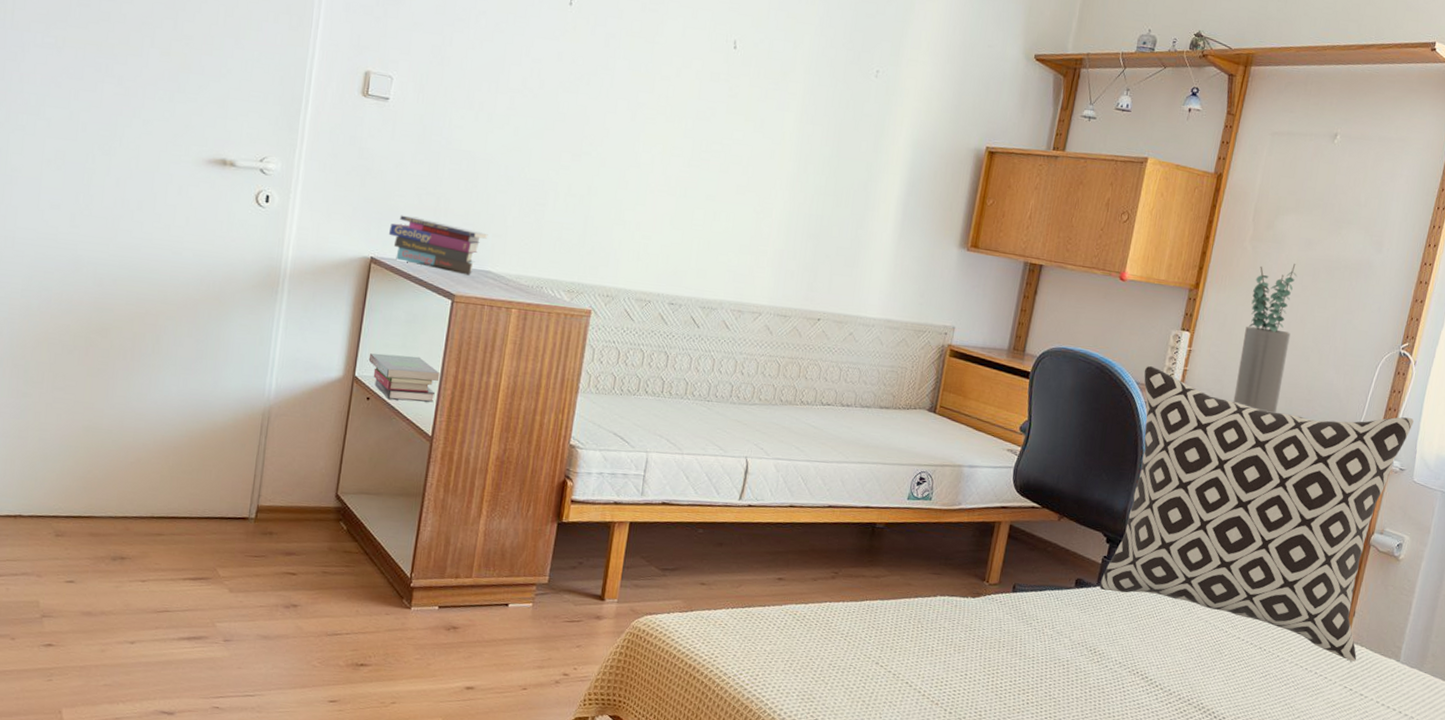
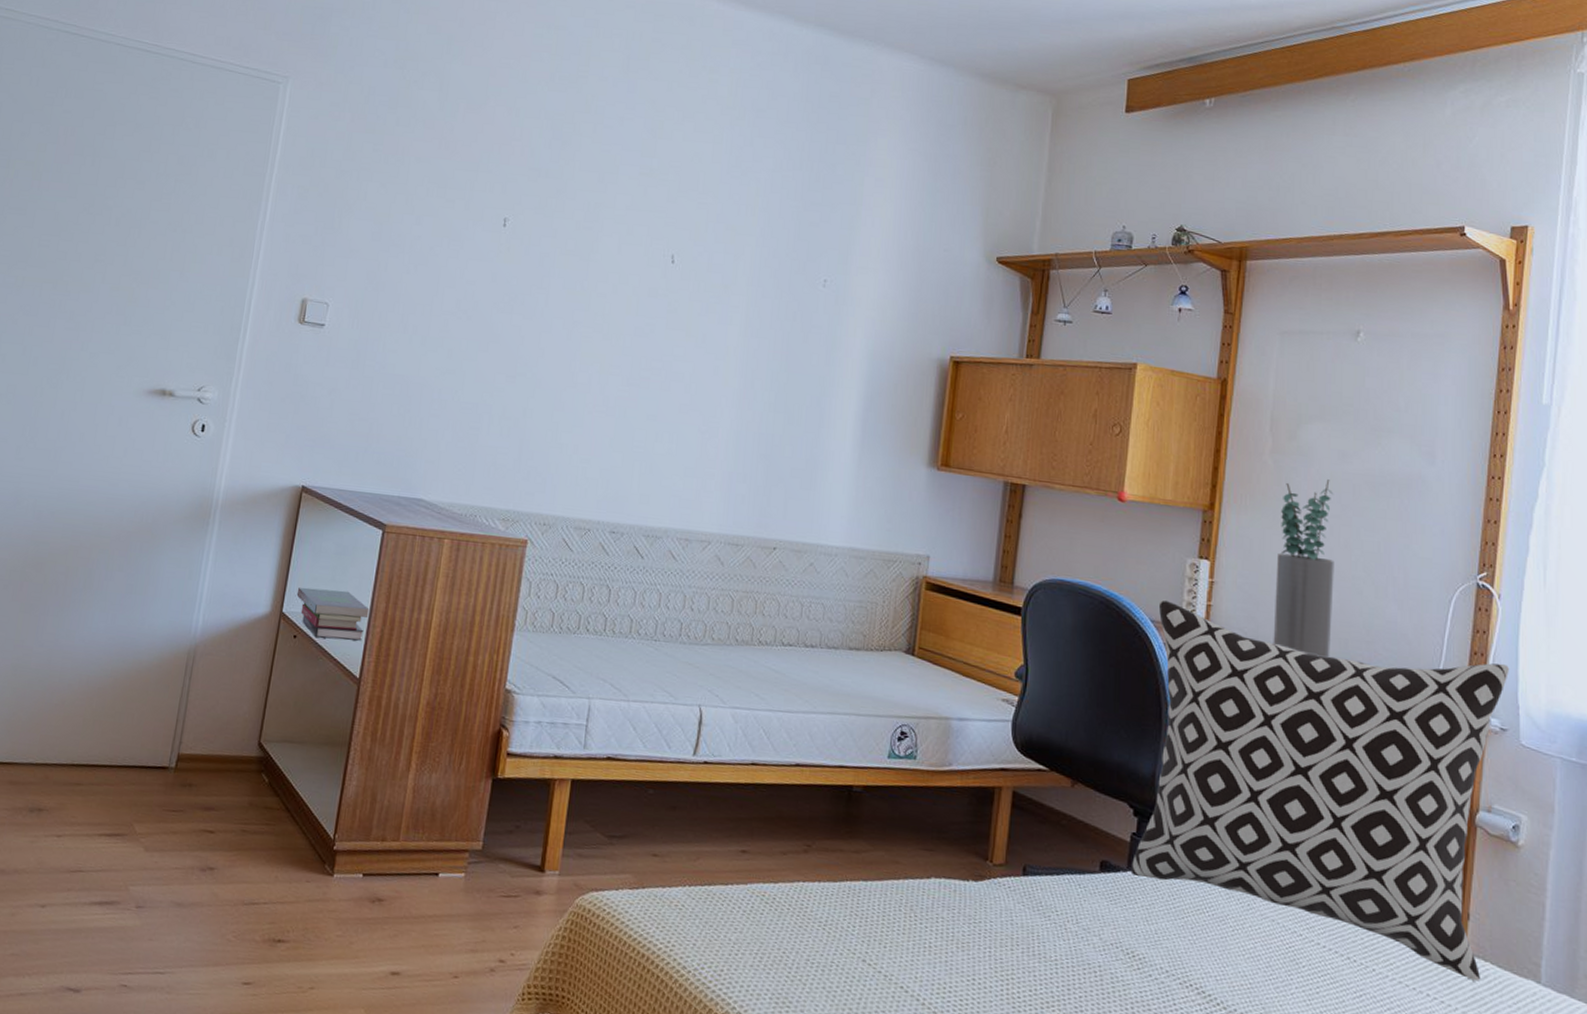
books: present [388,215,488,276] -> none [320,442,421,504]

